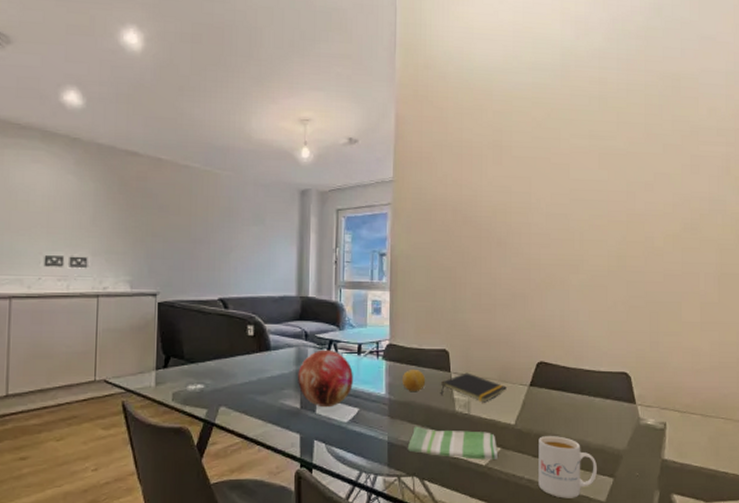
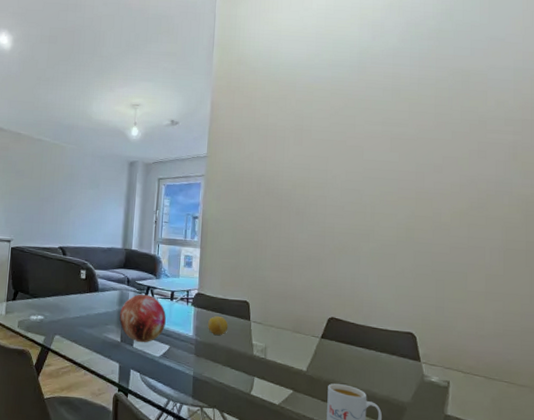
dish towel: present [407,426,499,460] -> none [209,365,291,400]
notepad: present [441,372,507,403] -> none [241,322,300,350]

